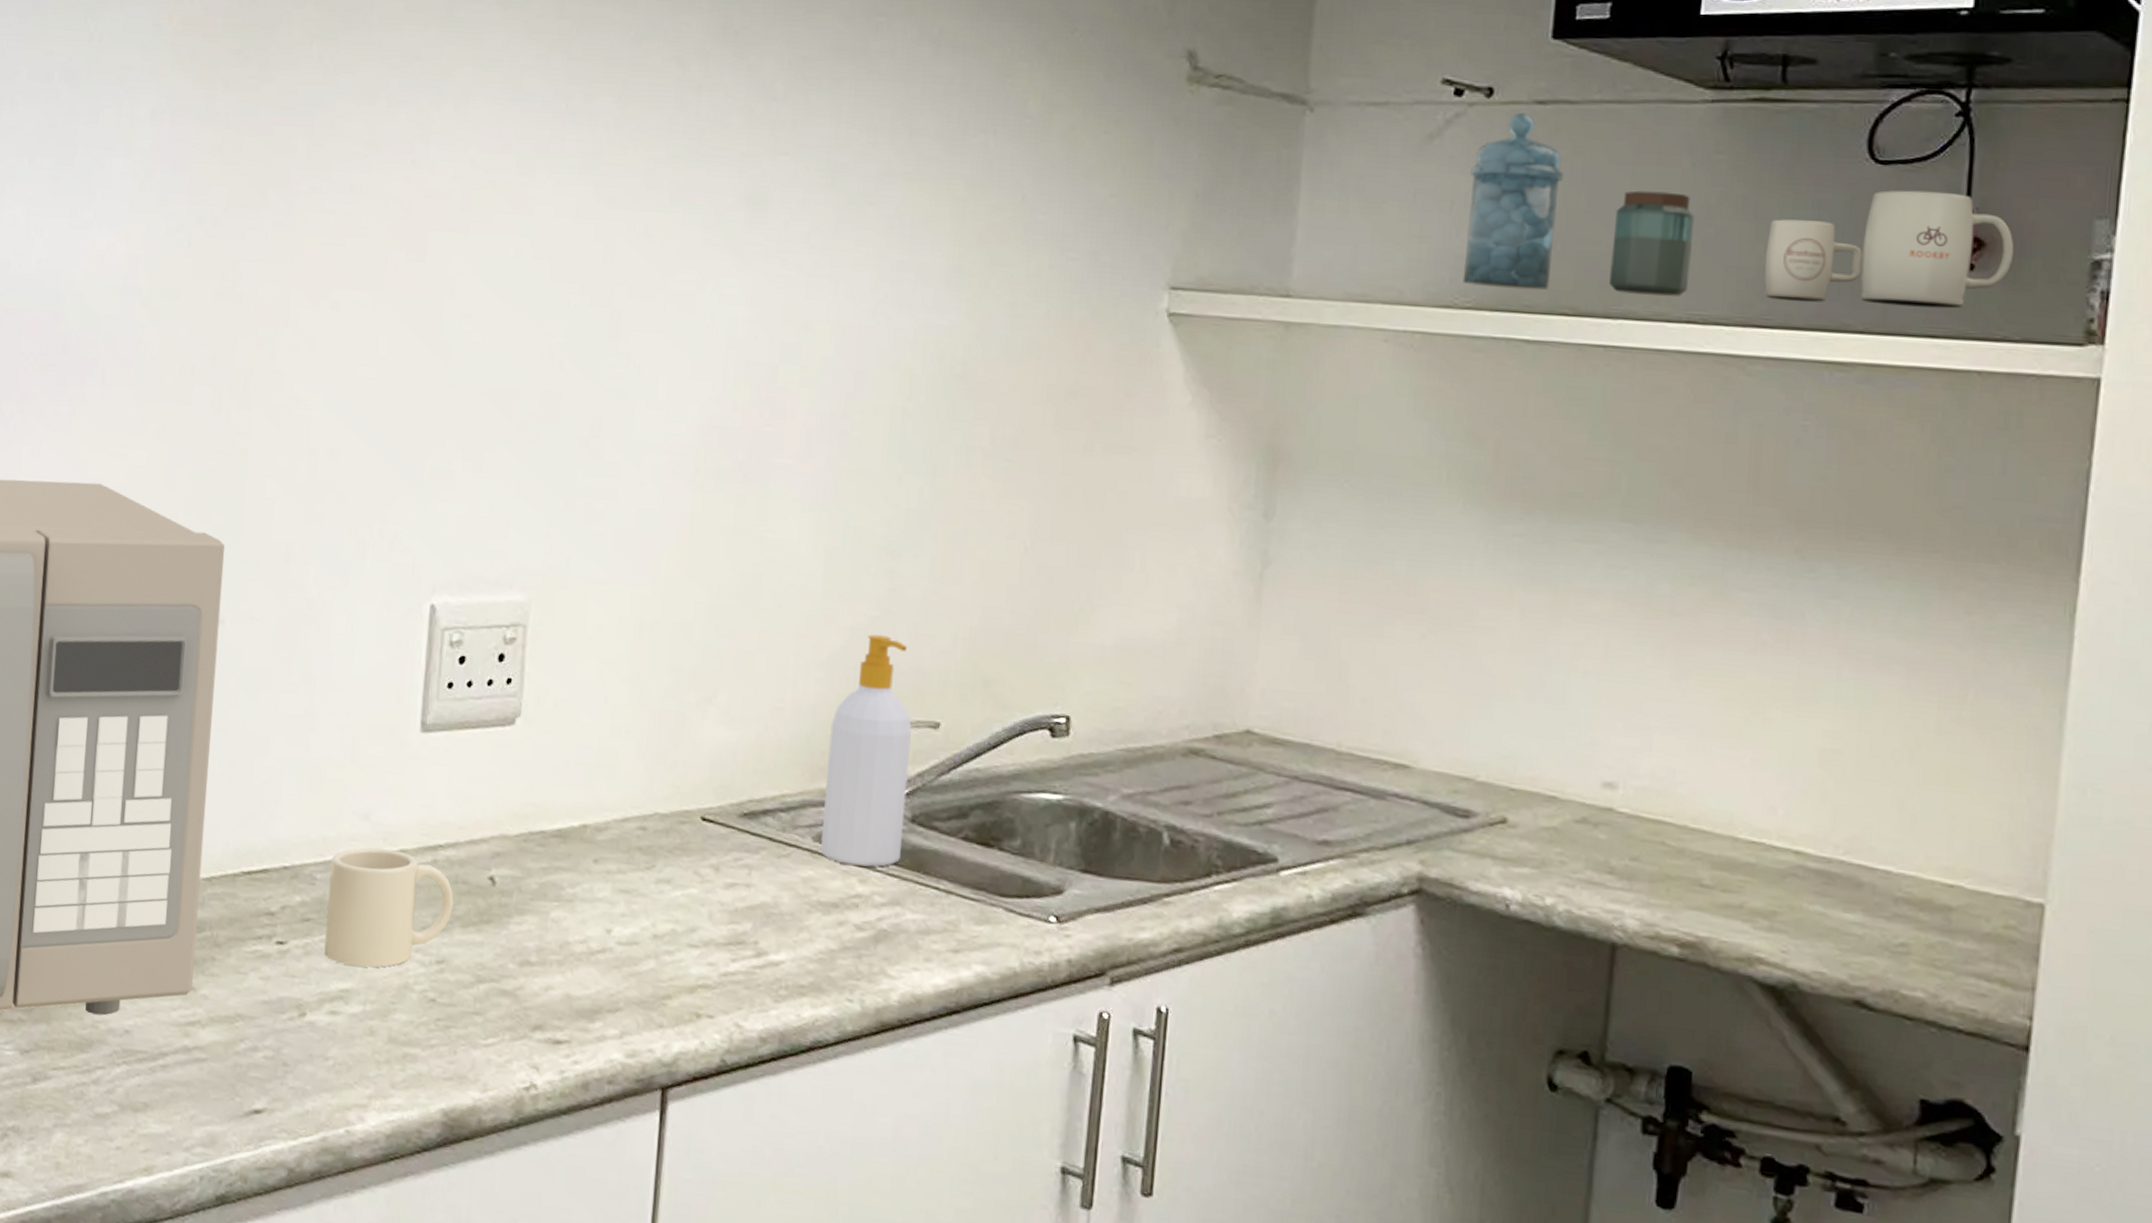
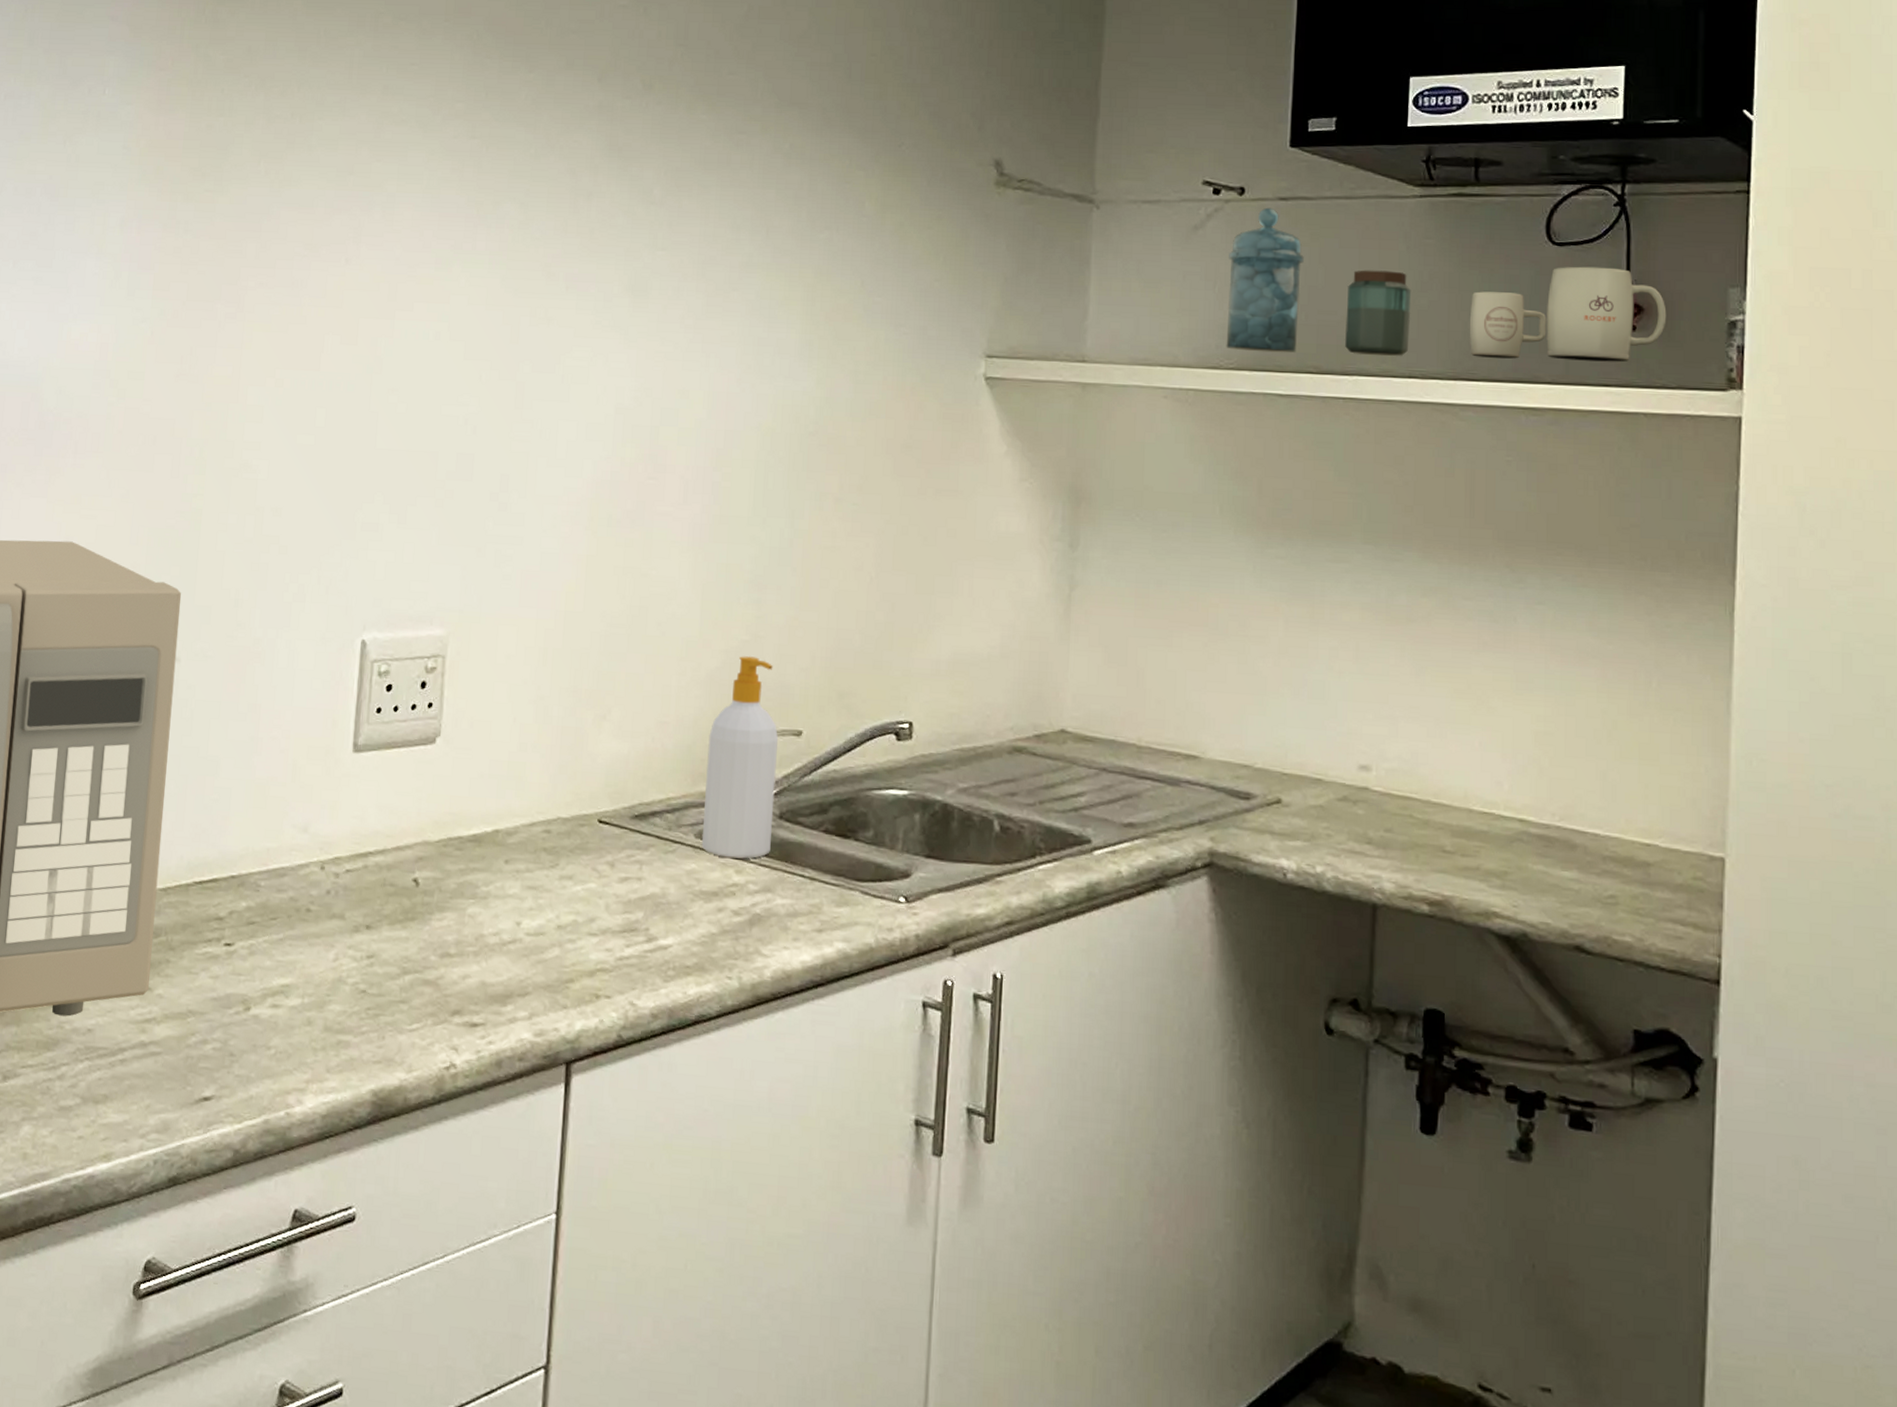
mug: present [324,847,454,968] -> none [267,856,382,964]

